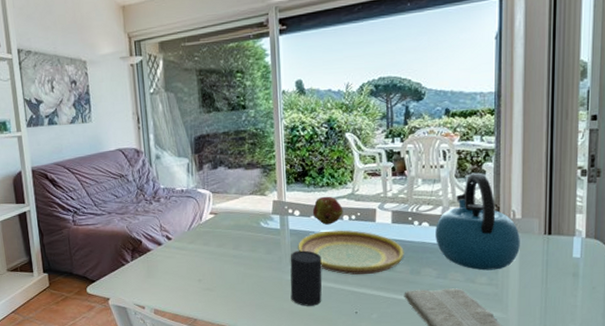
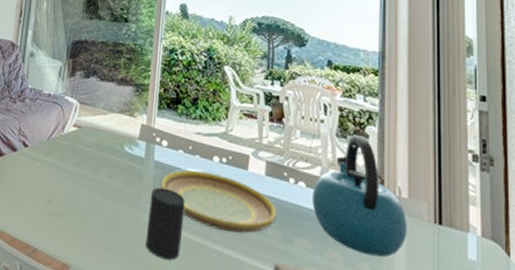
fruit: present [312,196,343,225] -> none [181,130,214,164]

